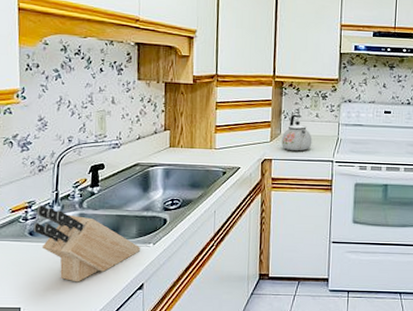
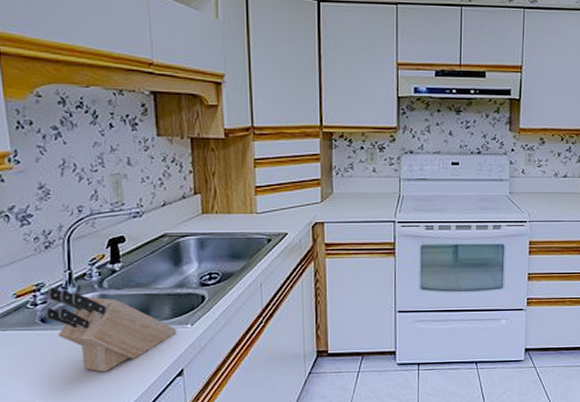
kettle: present [282,114,312,152] -> none [335,170,370,212]

